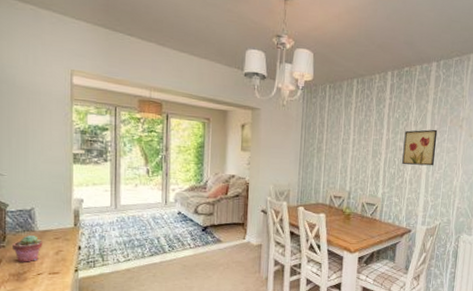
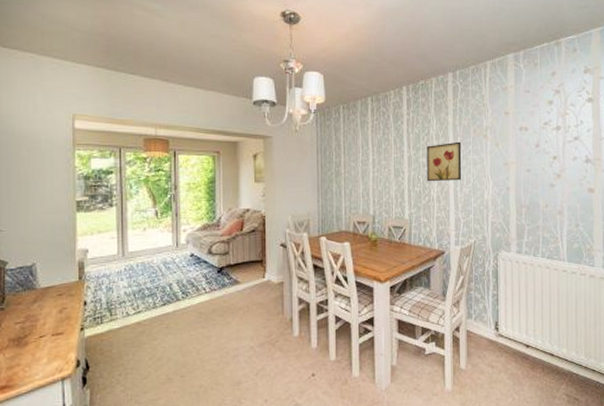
potted succulent: present [13,235,43,263] -> none [12,294,45,325]

